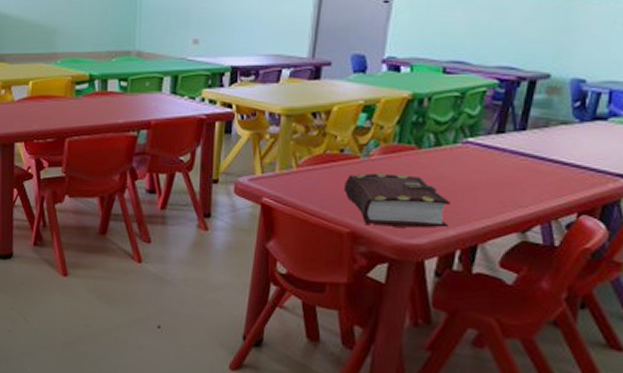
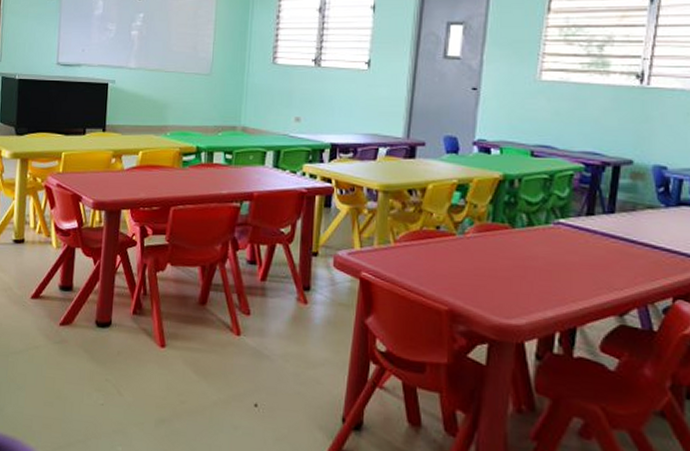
book: present [343,173,451,228] -> none [440,250,547,309]

